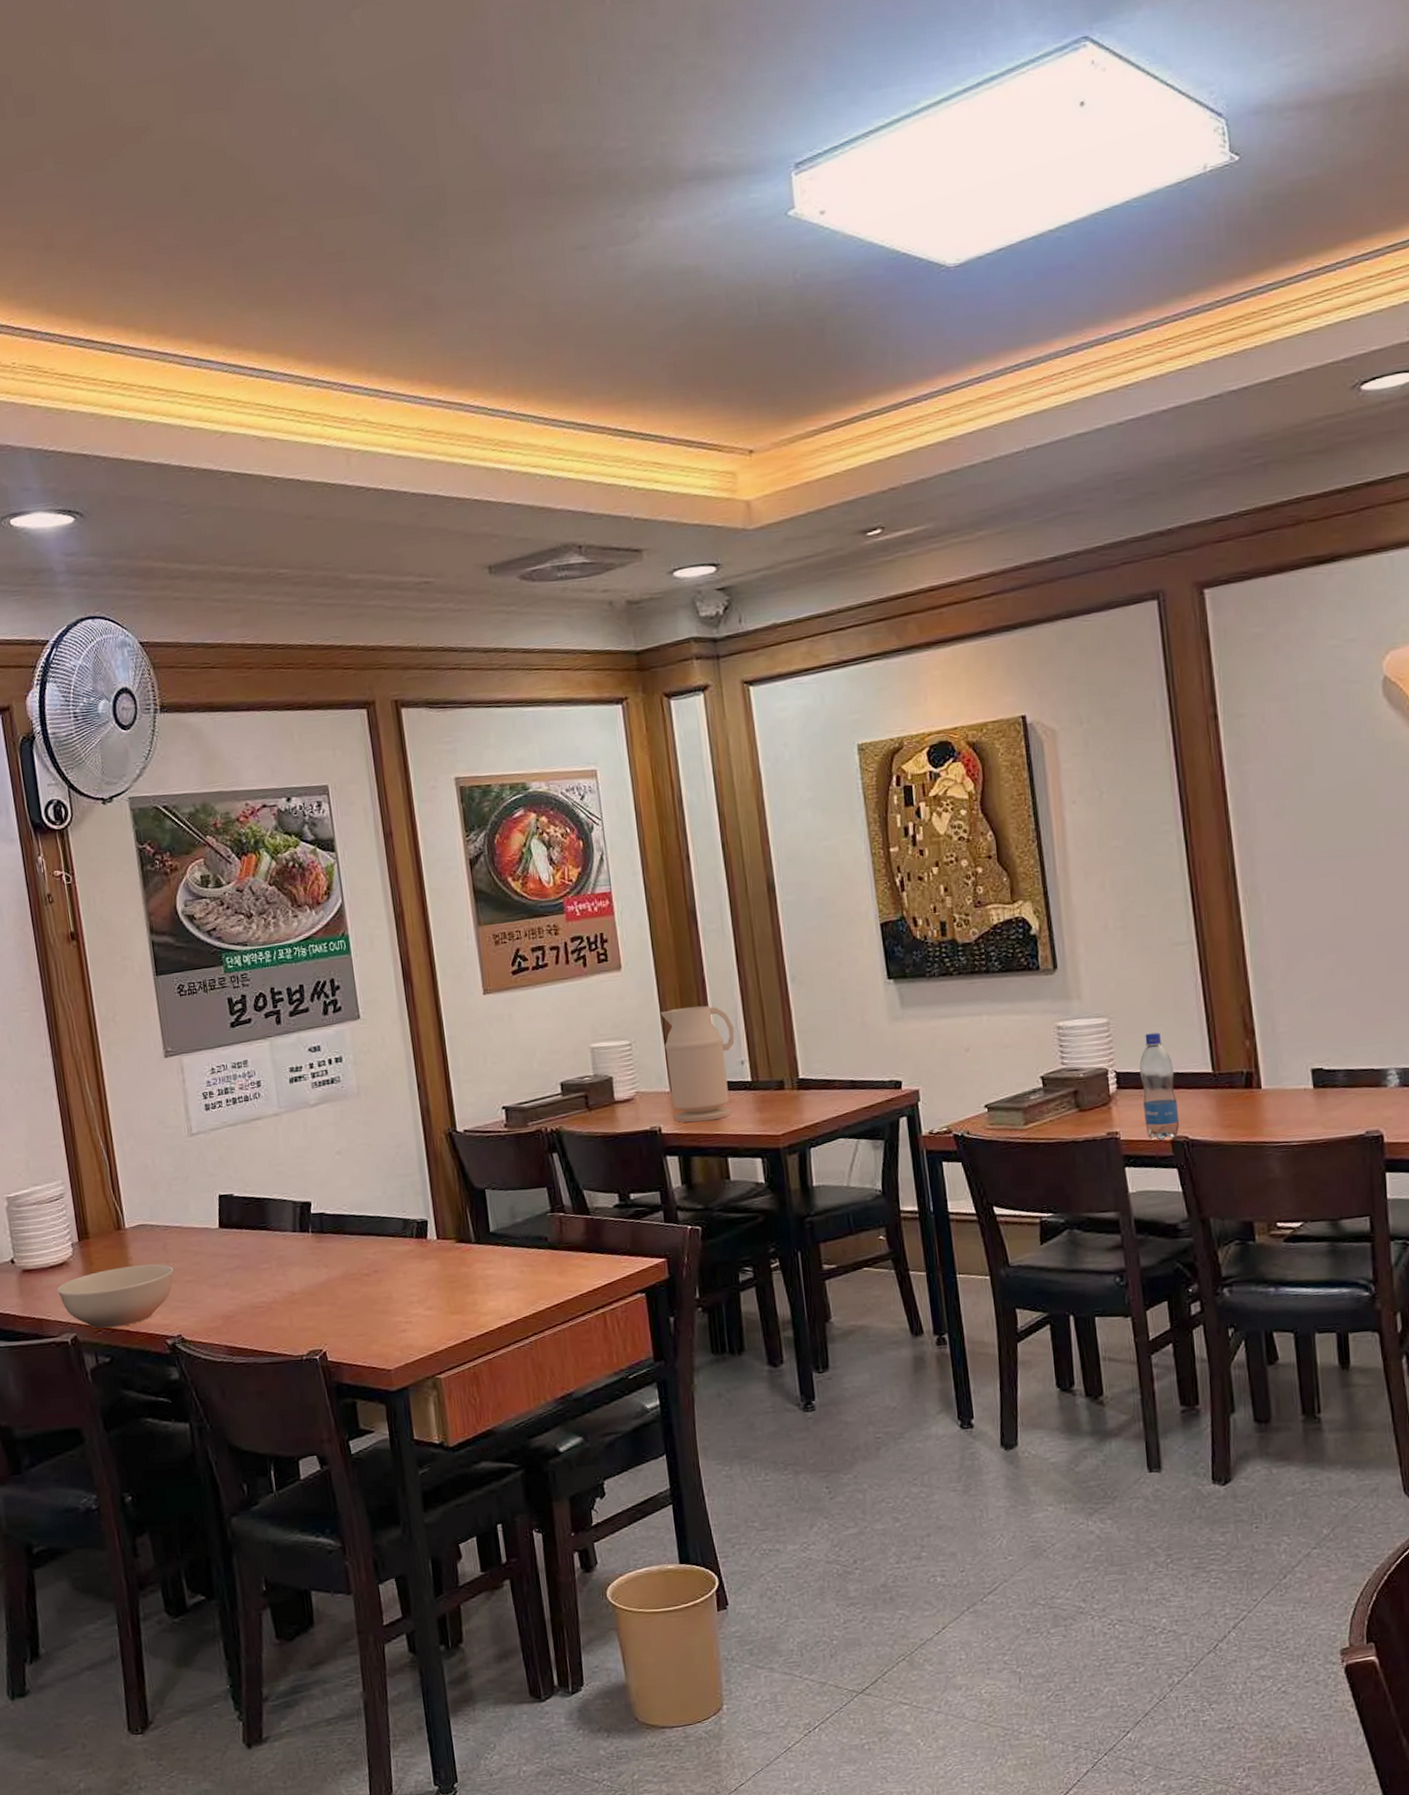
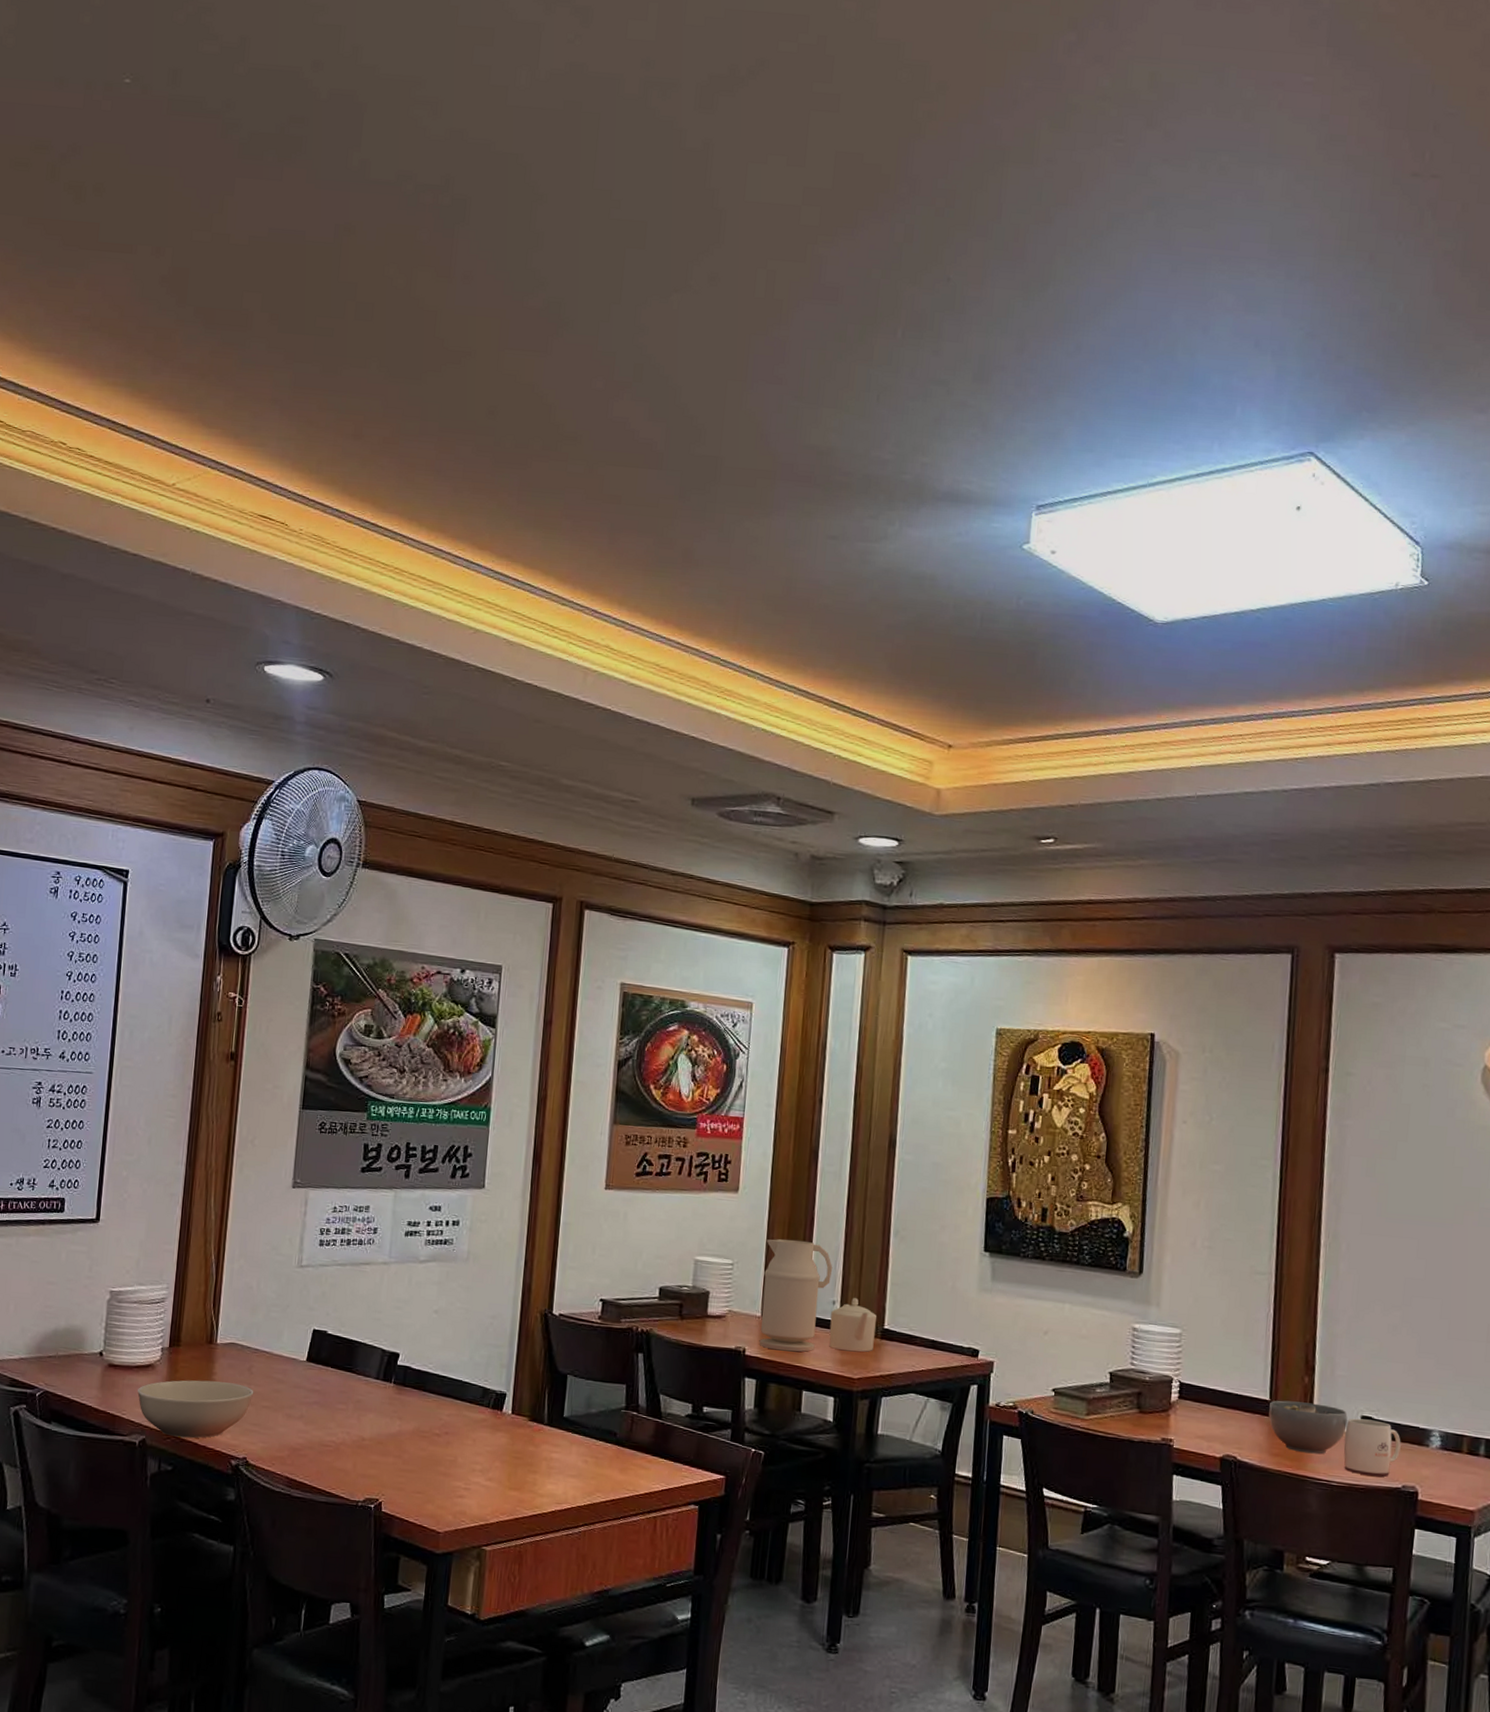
teapot: none [741,1053,792,1110] -> present [829,1298,877,1353]
bottle: present [1139,1032,1180,1141] -> none [1198,1351,1234,1457]
soup bowl: none [1213,1065,1298,1119] -> present [1268,1400,1348,1454]
mug: none [1296,1070,1358,1129] -> present [1343,1418,1401,1477]

